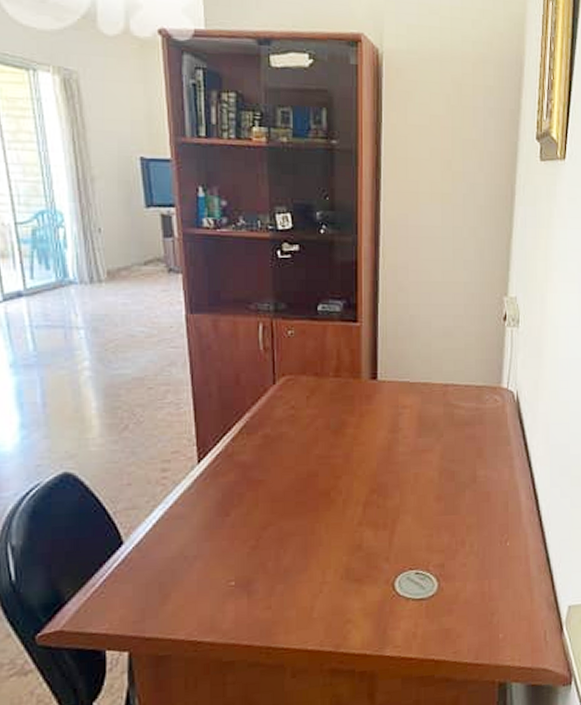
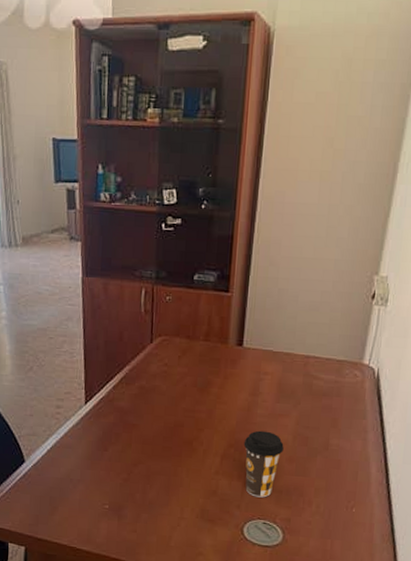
coffee cup: none [387,470,430,545] -> present [243,430,284,498]

